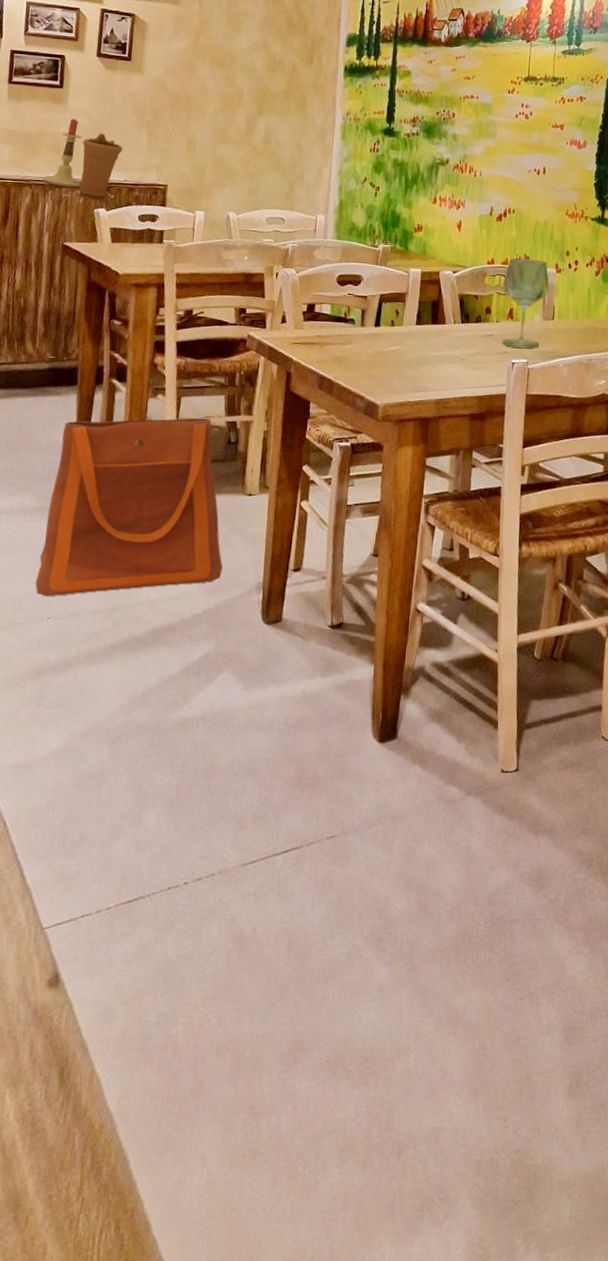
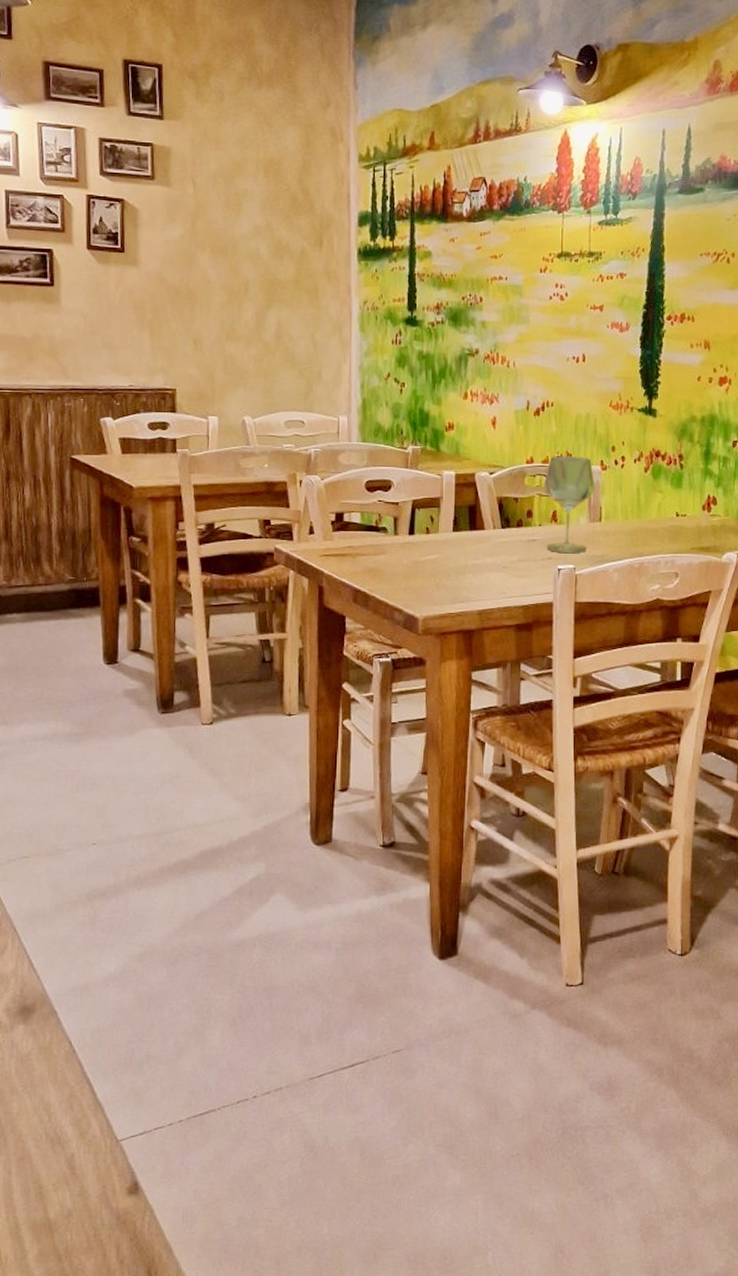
shopping bag: present [35,417,223,597] -> none [77,636,267,823]
candlestick: present [42,118,82,189] -> none [42,319,85,396]
vase: present [75,133,123,202] -> none [79,334,125,410]

